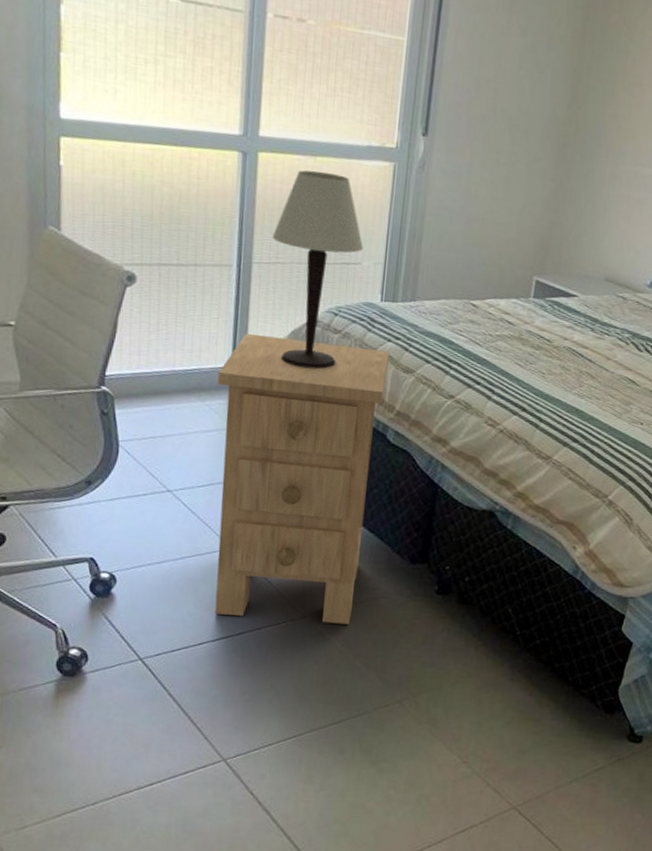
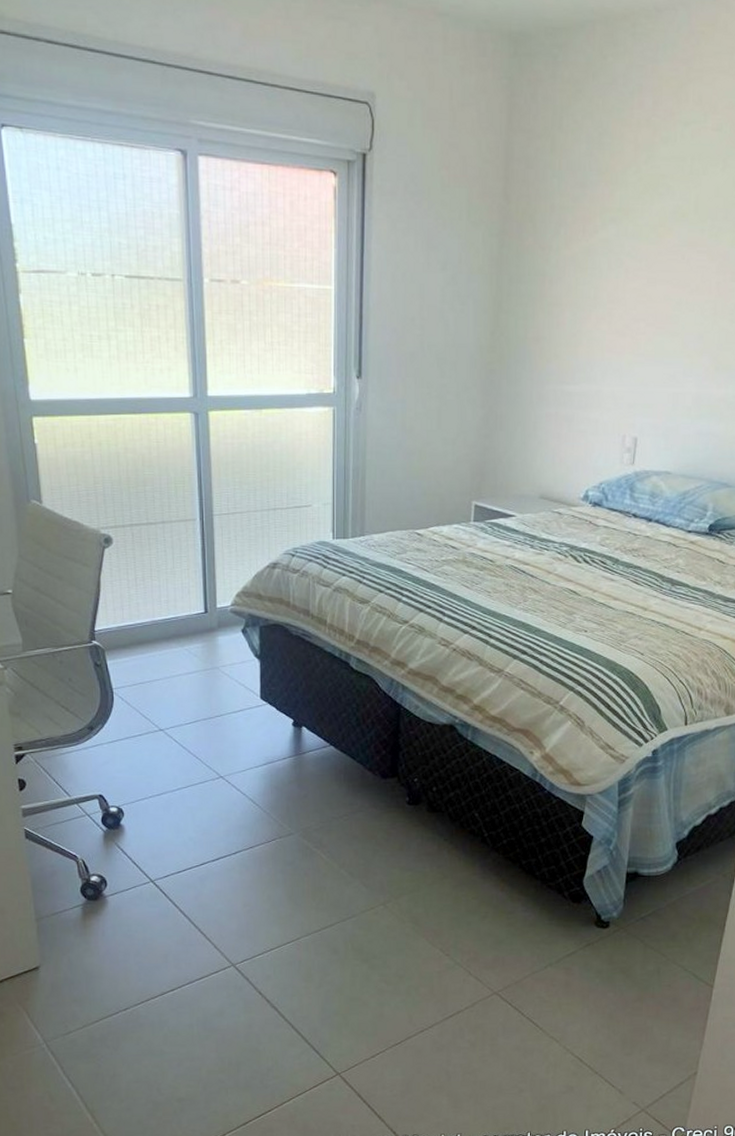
nightstand: present [214,333,389,625] -> none [193,580,345,838]
table lamp: present [272,170,363,370] -> none [228,423,312,608]

